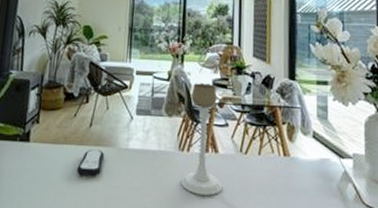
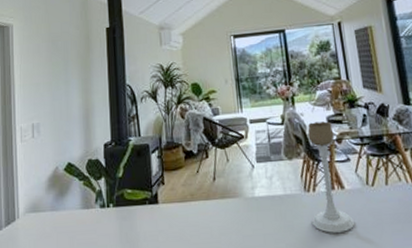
remote control: present [77,149,104,177] -> none [208,202,232,230]

